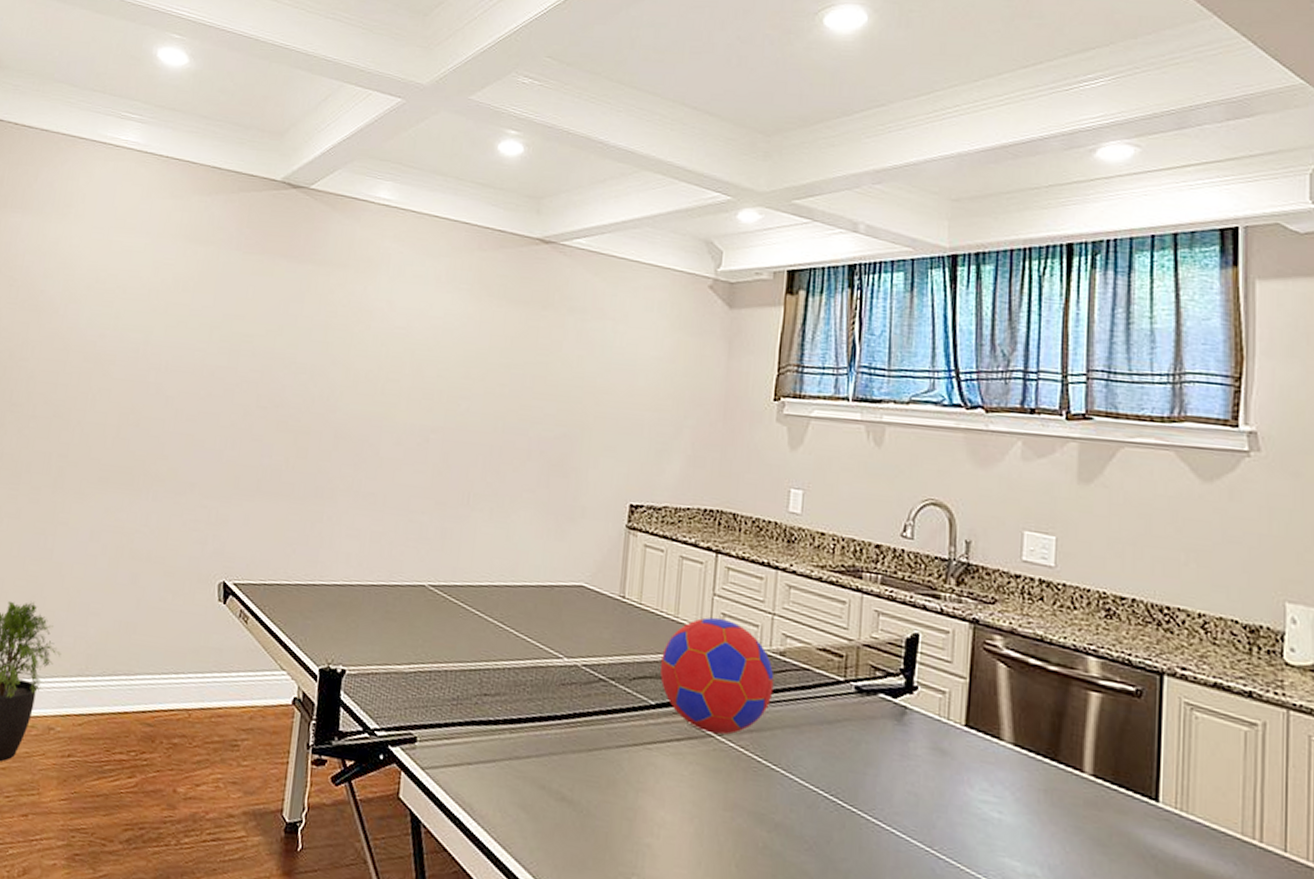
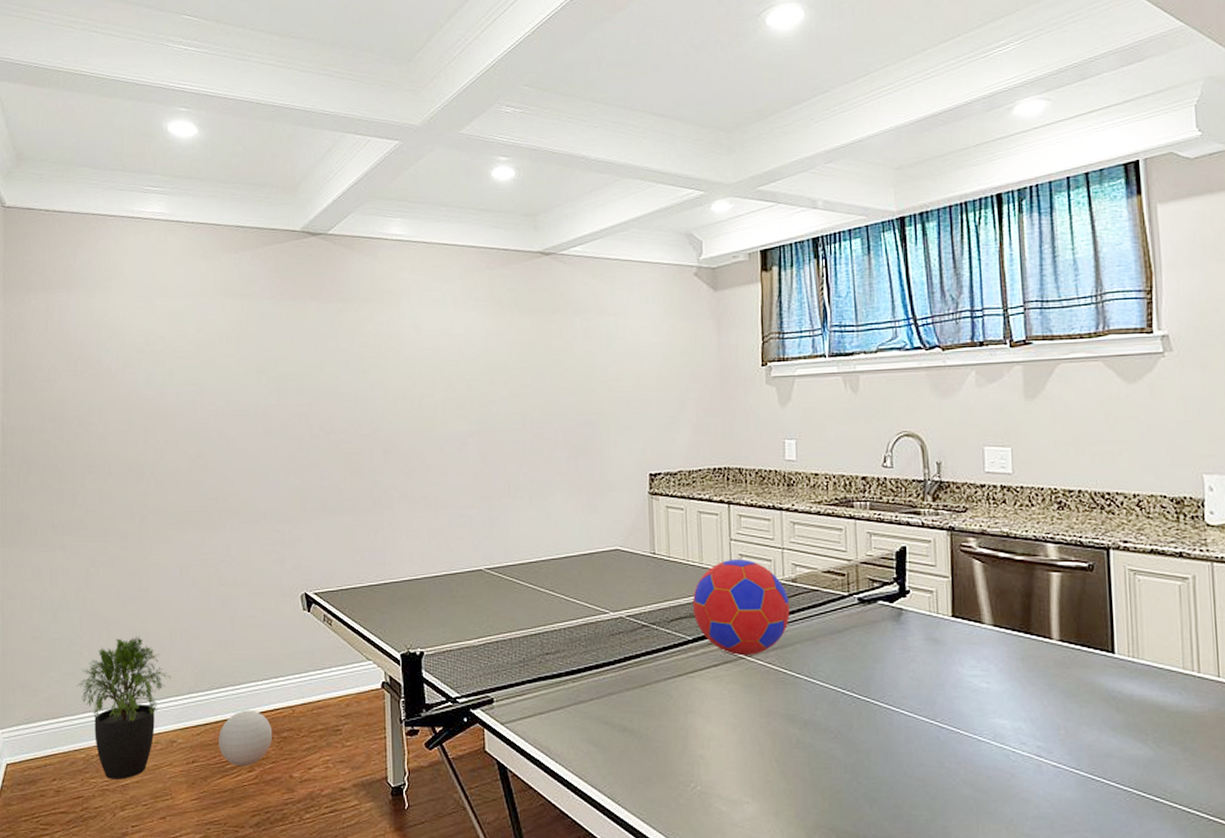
ball: none [100,705,163,771] -> present [219,710,273,767]

